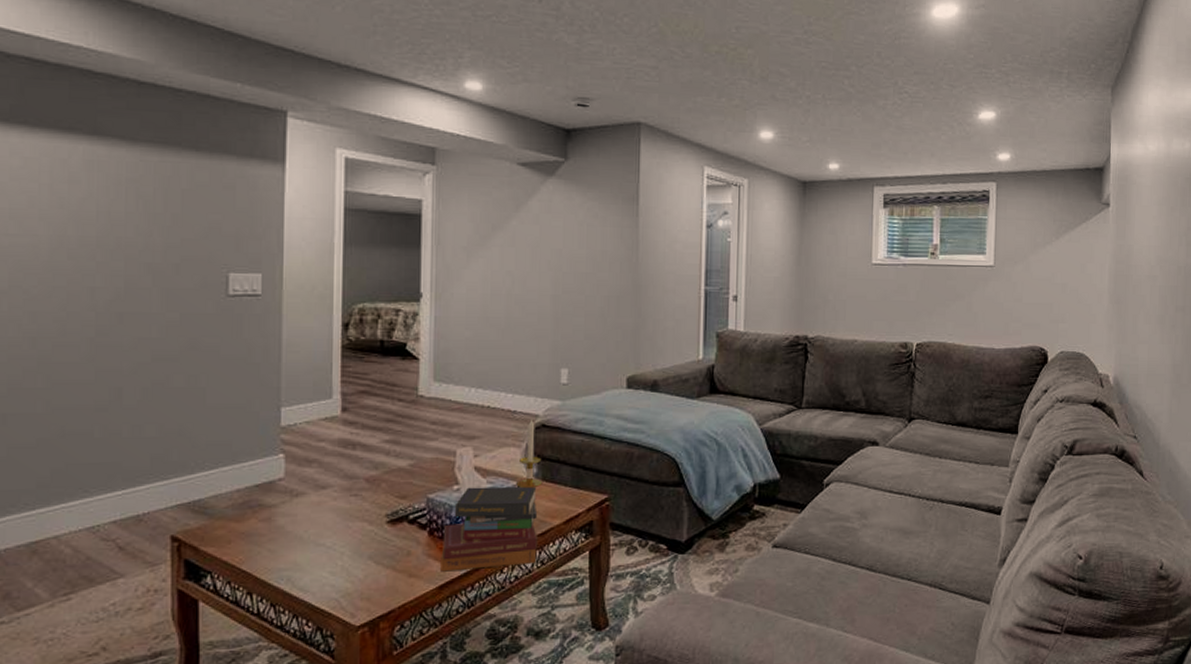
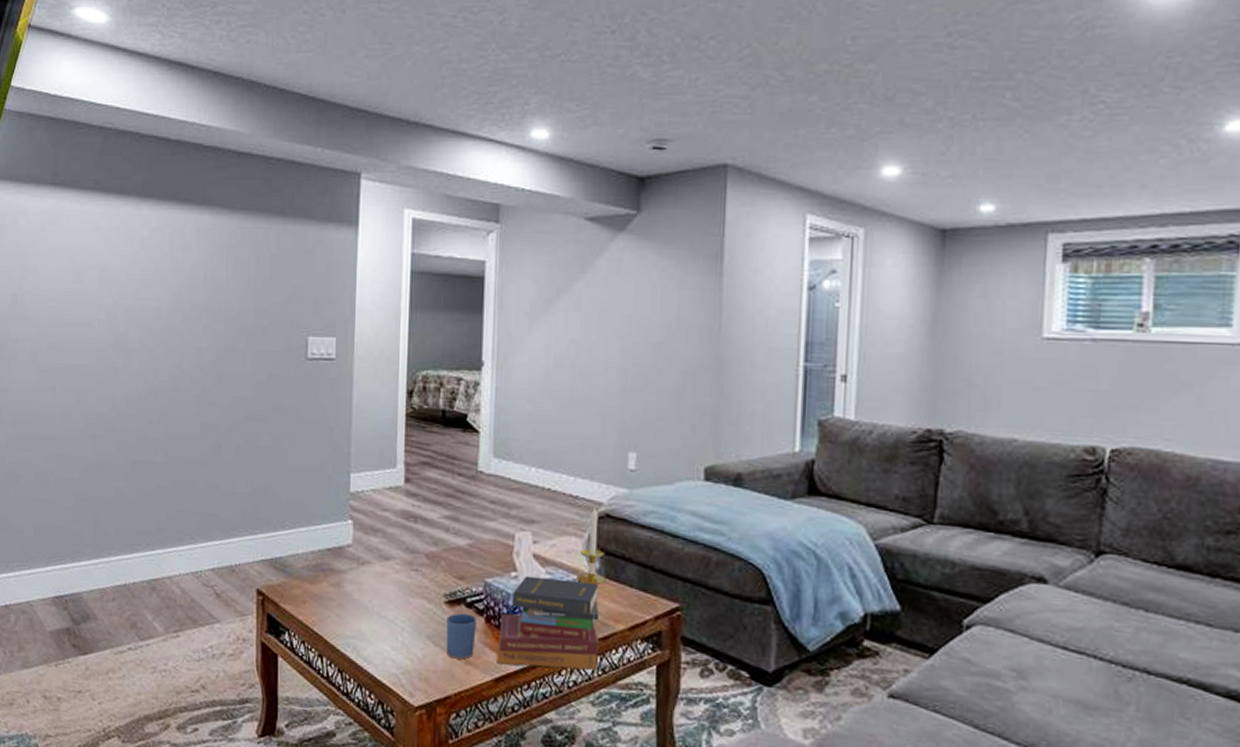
mug: none [388,530,420,574] -> present [446,613,477,660]

